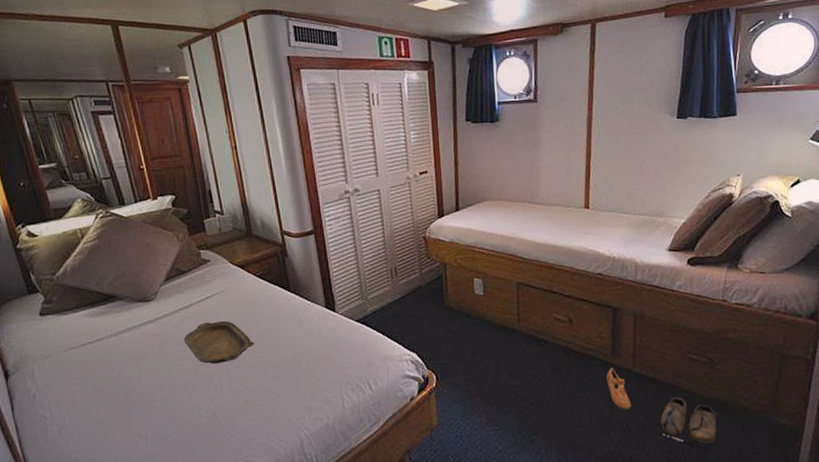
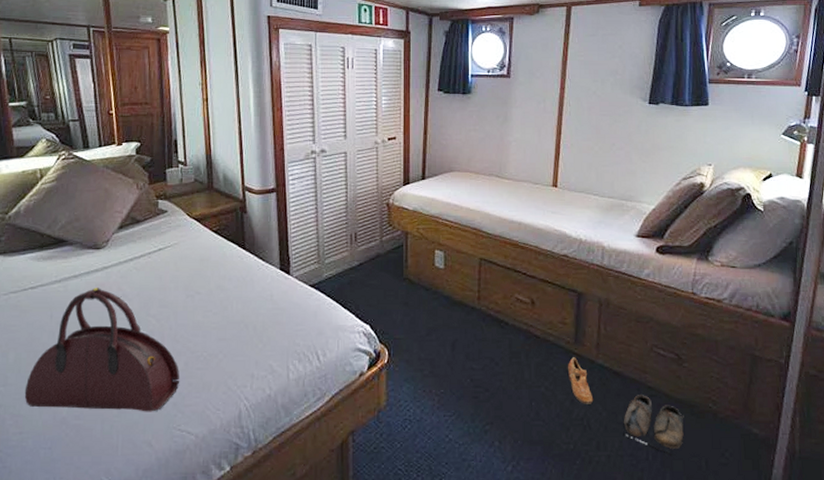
handbag: none [97,338,242,451] -> present [24,288,179,412]
serving tray: present [183,321,255,364] -> none [129,275,203,320]

